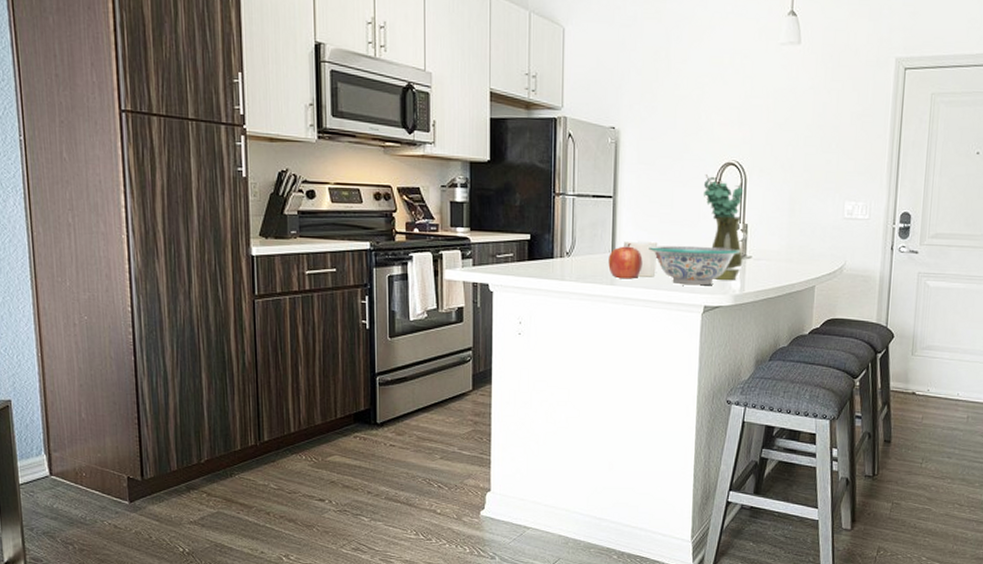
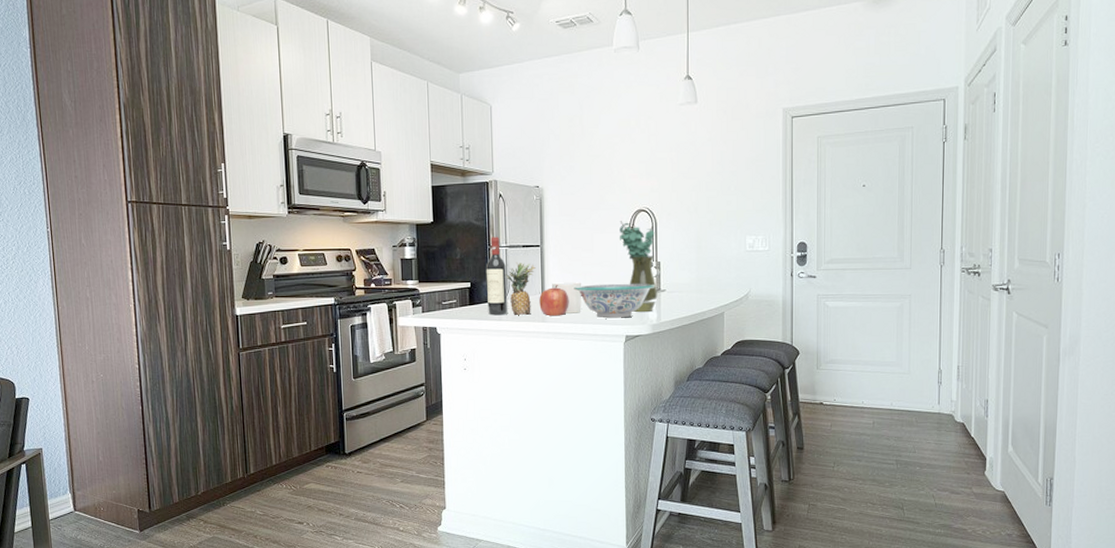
wine bottle: none [548,183,573,275] -> present [485,237,508,316]
fruit: none [571,214,607,277] -> present [505,262,536,316]

